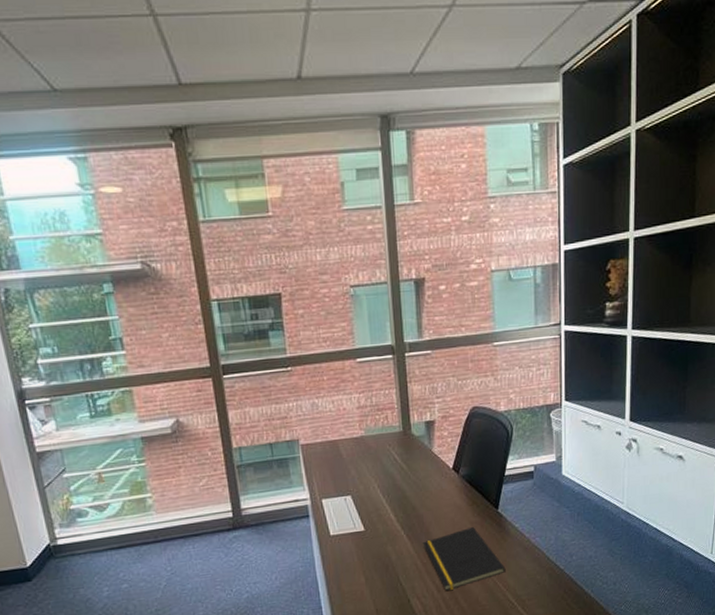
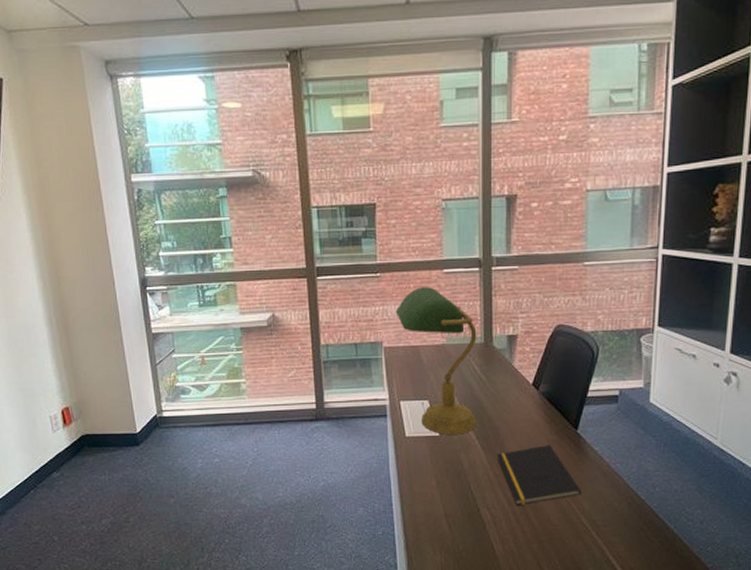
desk lamp: none [310,378,401,529] -> present [395,287,477,435]

